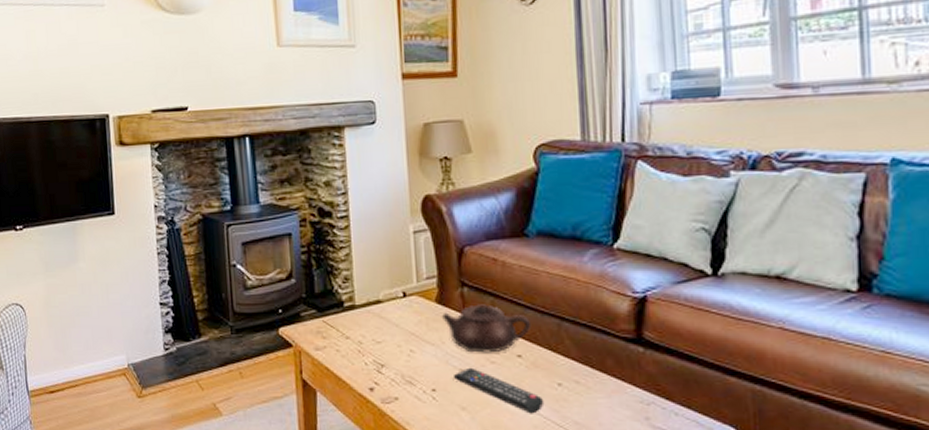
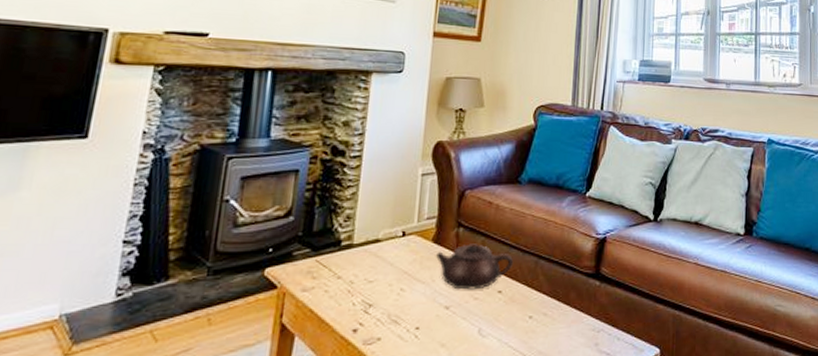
remote control: present [453,367,544,414] -> none [437,304,516,347]

